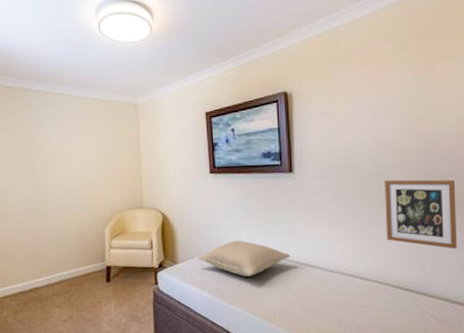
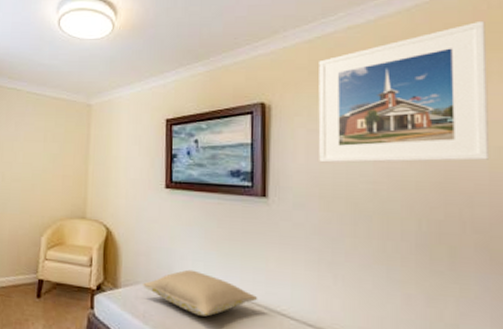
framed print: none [328,12,455,139] -> present [318,20,490,163]
picture frame: present [385,179,457,249] -> none [388,219,492,323]

